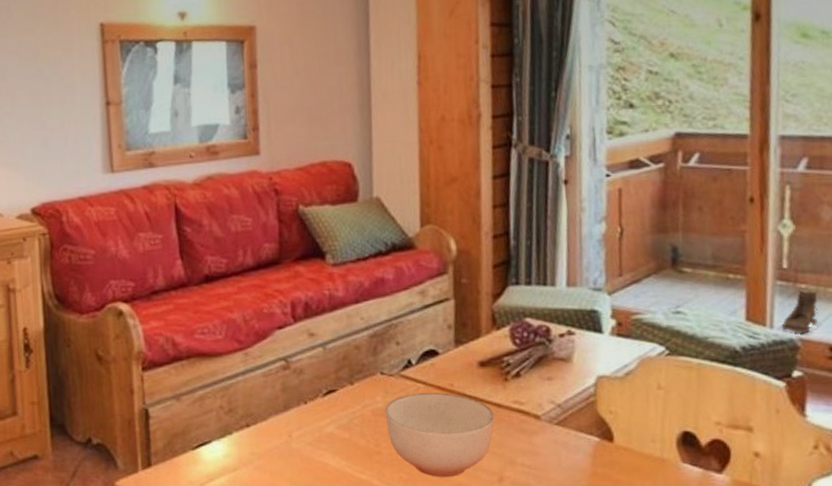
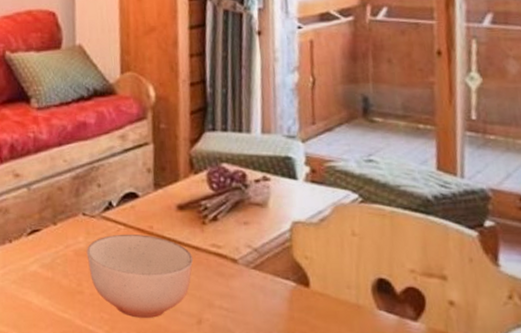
boot: present [781,289,819,333] -> none [472,140,508,183]

